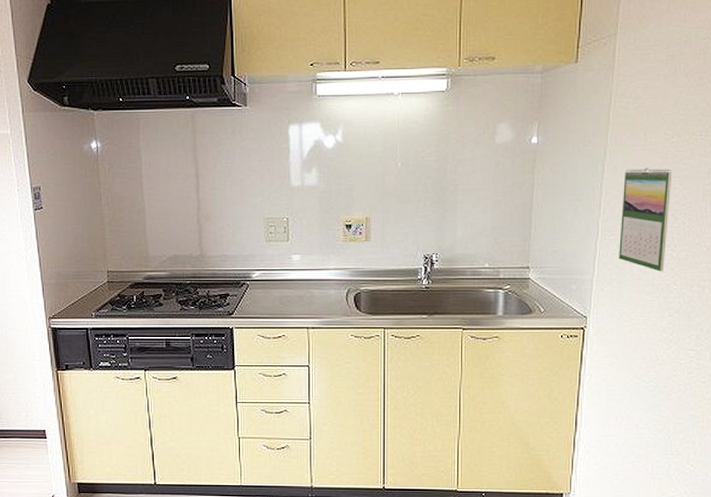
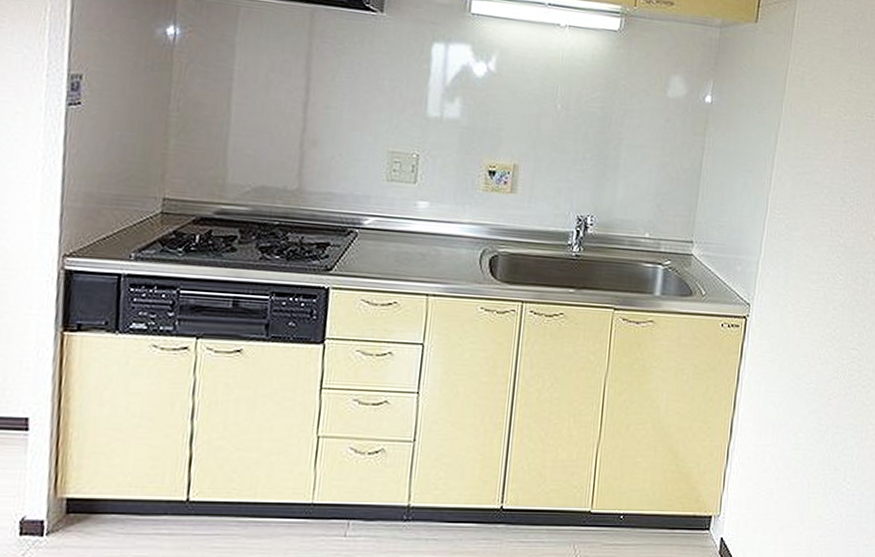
calendar: present [619,167,673,272] -> none [786,143,844,259]

